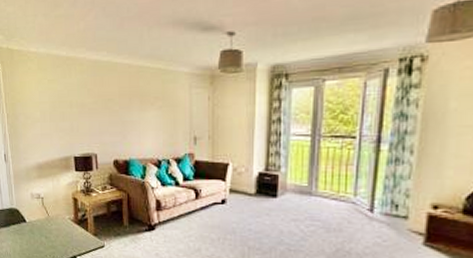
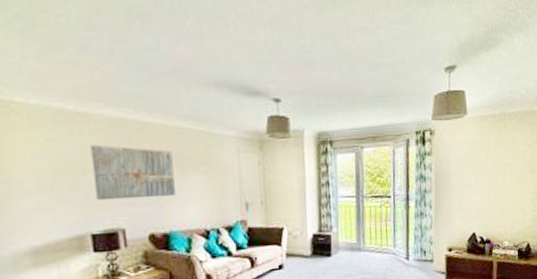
wall art: none [76,83,135,130] -> present [90,144,175,201]

